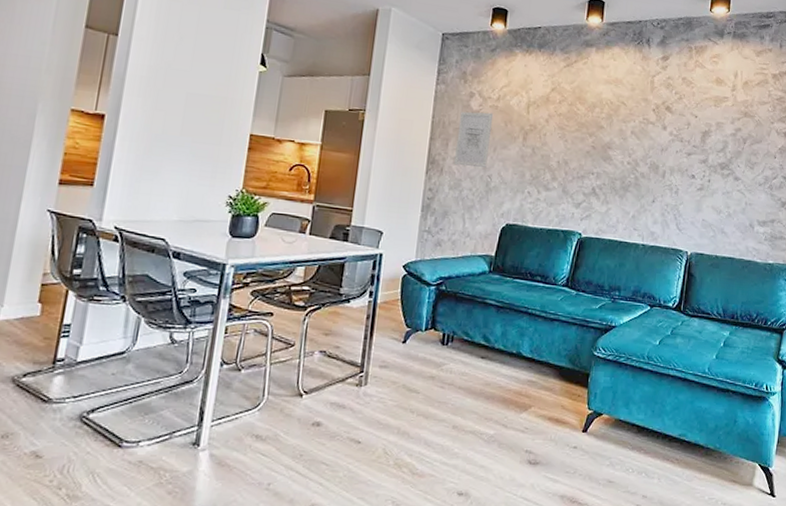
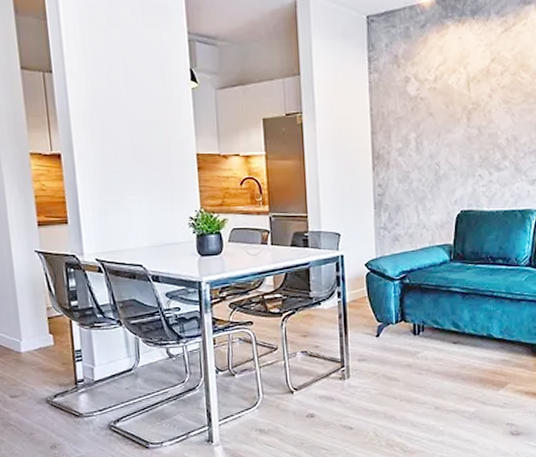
wall art: present [454,112,494,167] -> none [398,96,433,157]

